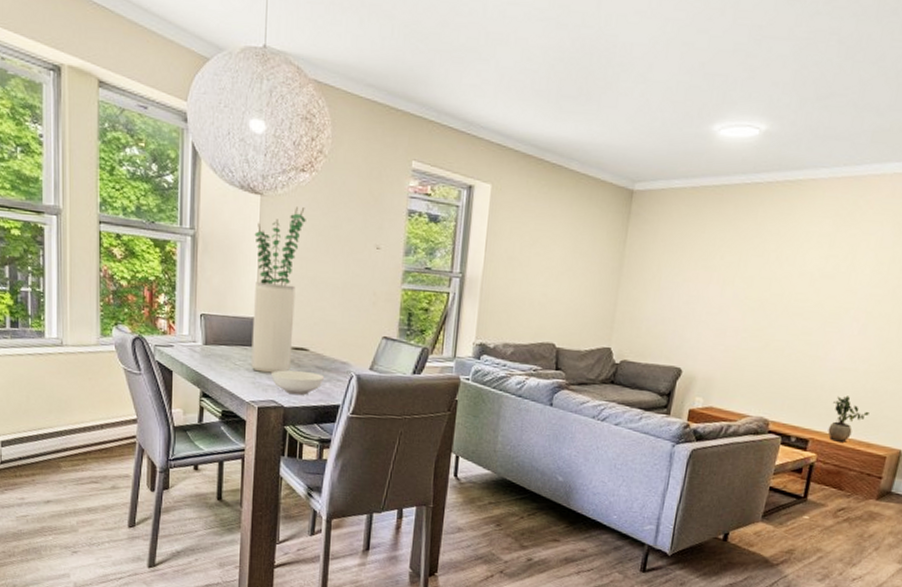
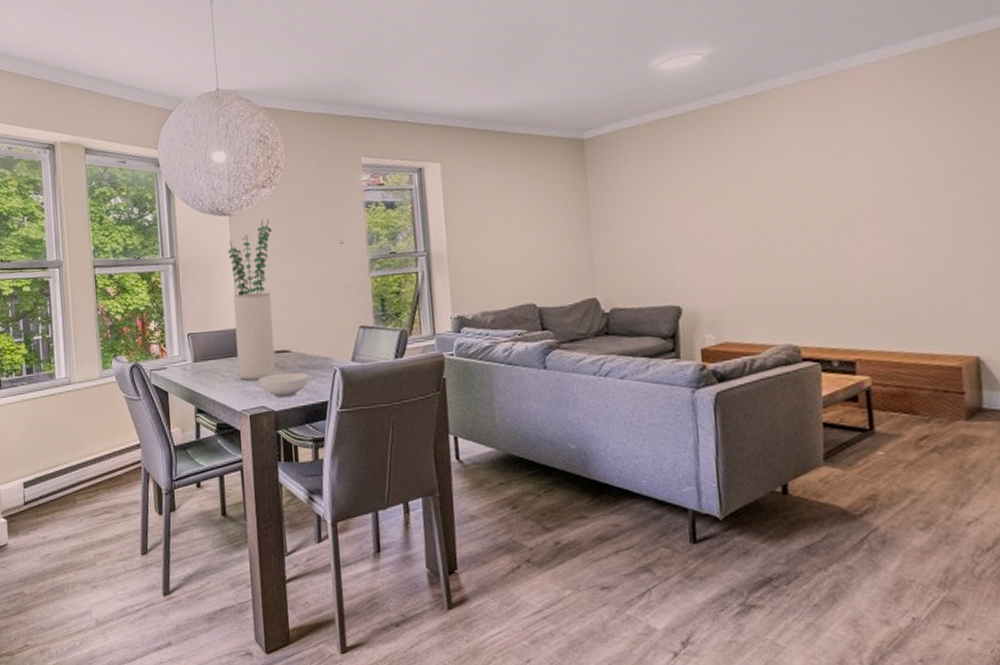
potted plant: present [827,396,869,442] -> none [872,304,923,359]

